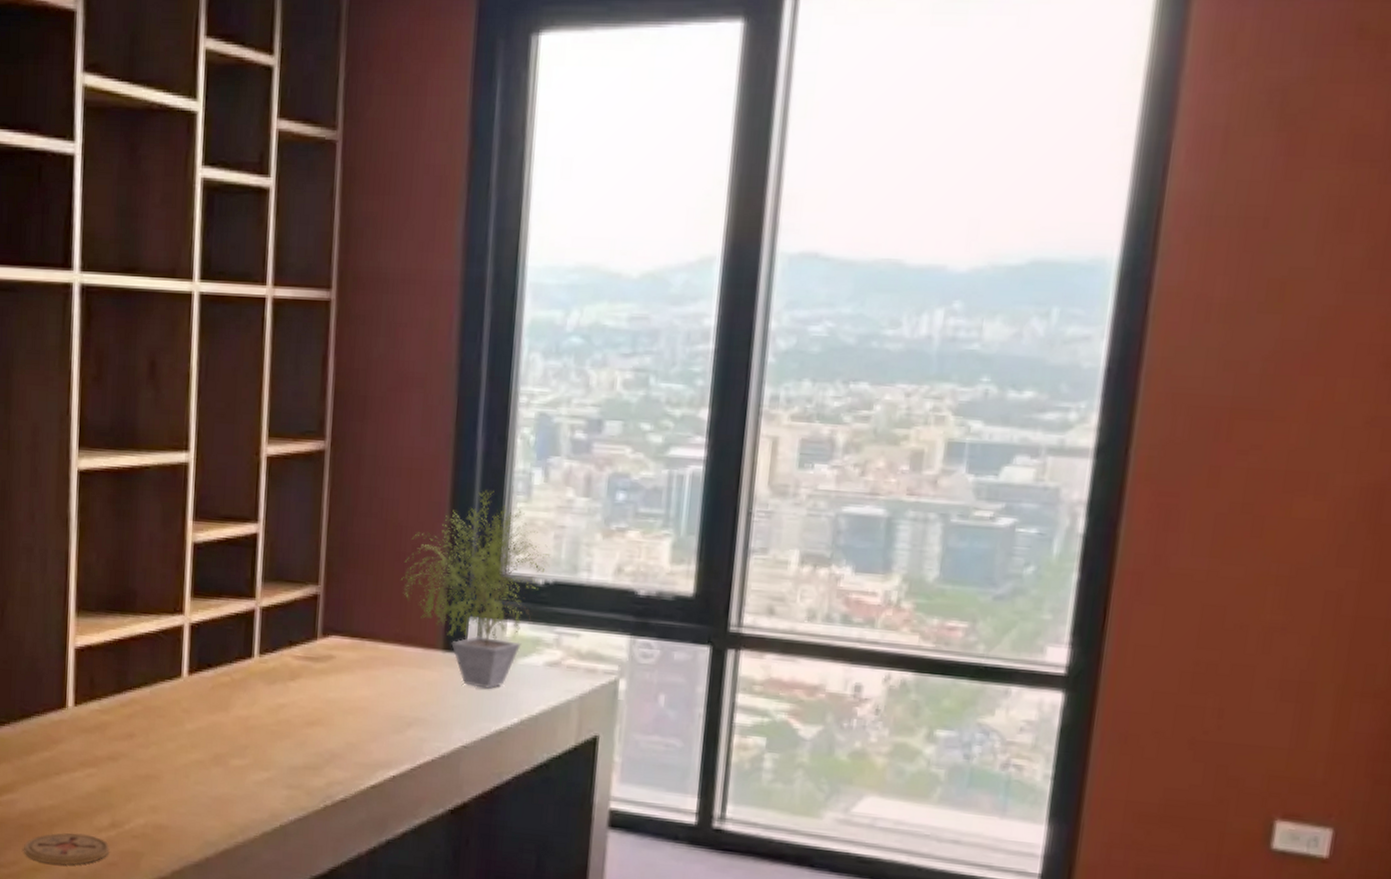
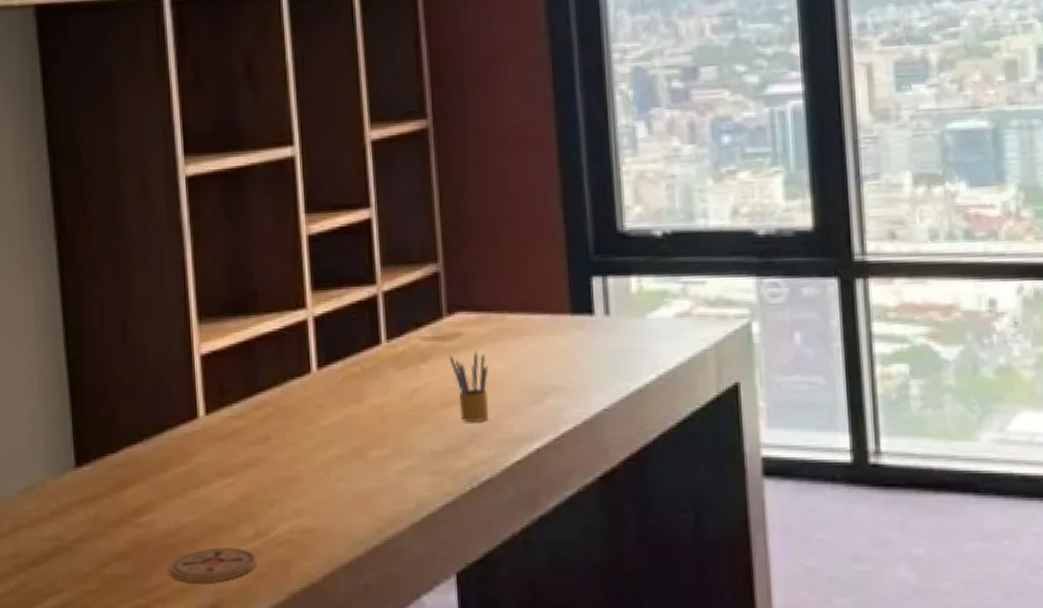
pencil box: none [318,674,356,744] -> present [449,350,489,423]
potted plant: present [400,489,551,689] -> none [518,148,665,348]

